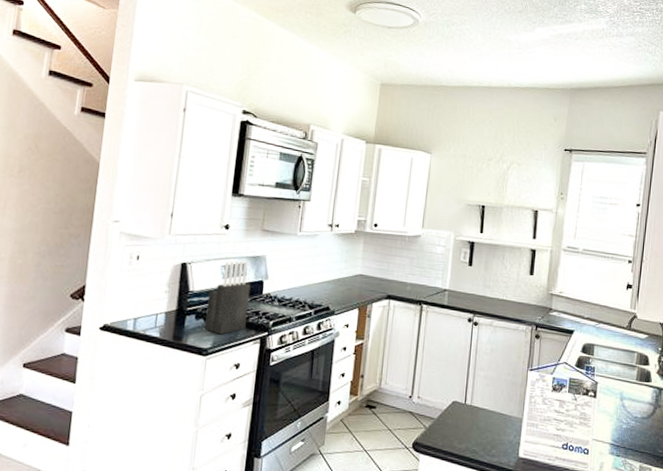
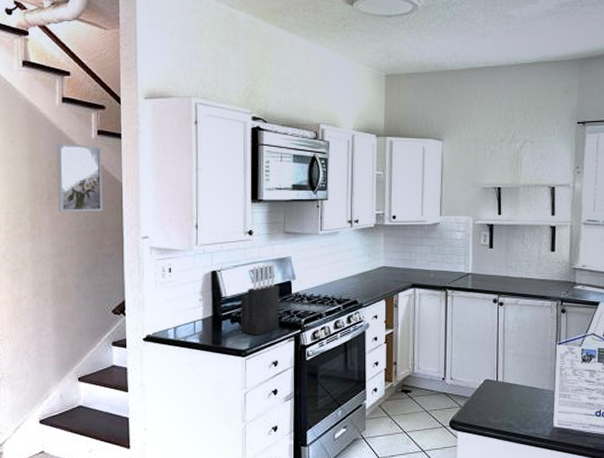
wall art: none [28,116,83,190] -> present [56,143,103,212]

